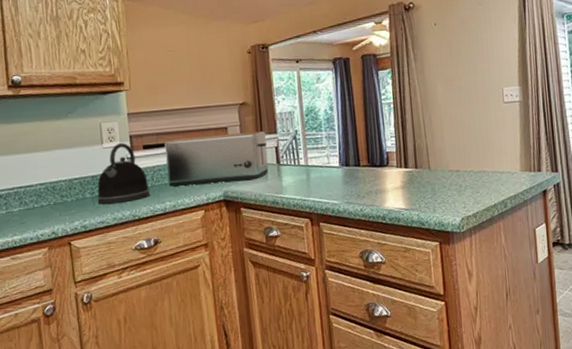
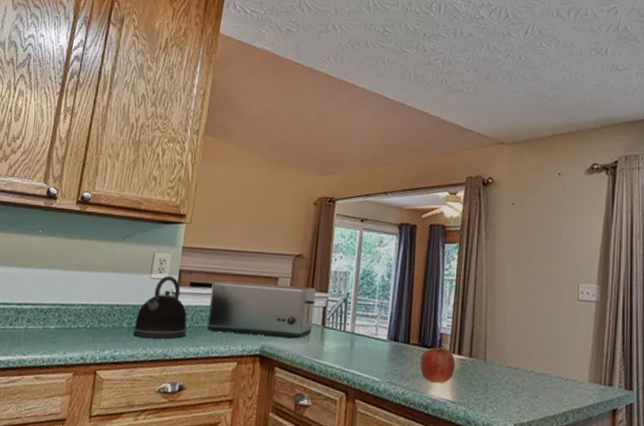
fruit: none [372,161,404,197] -> present [420,344,456,384]

